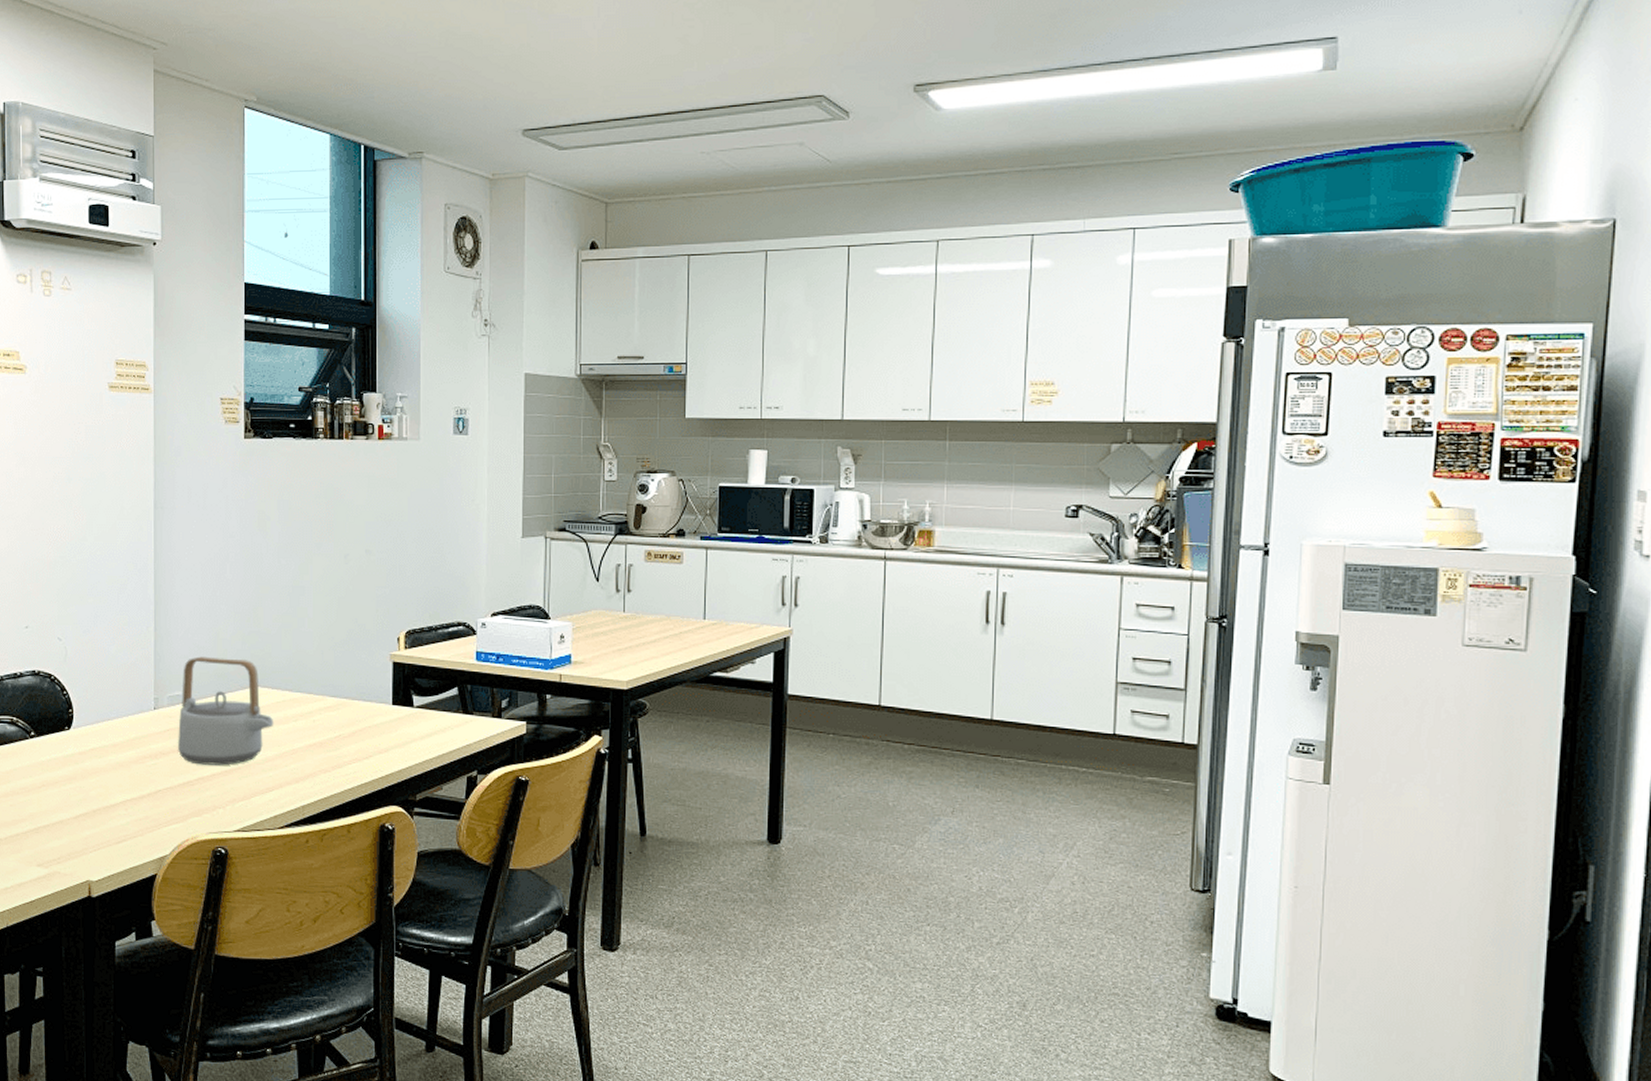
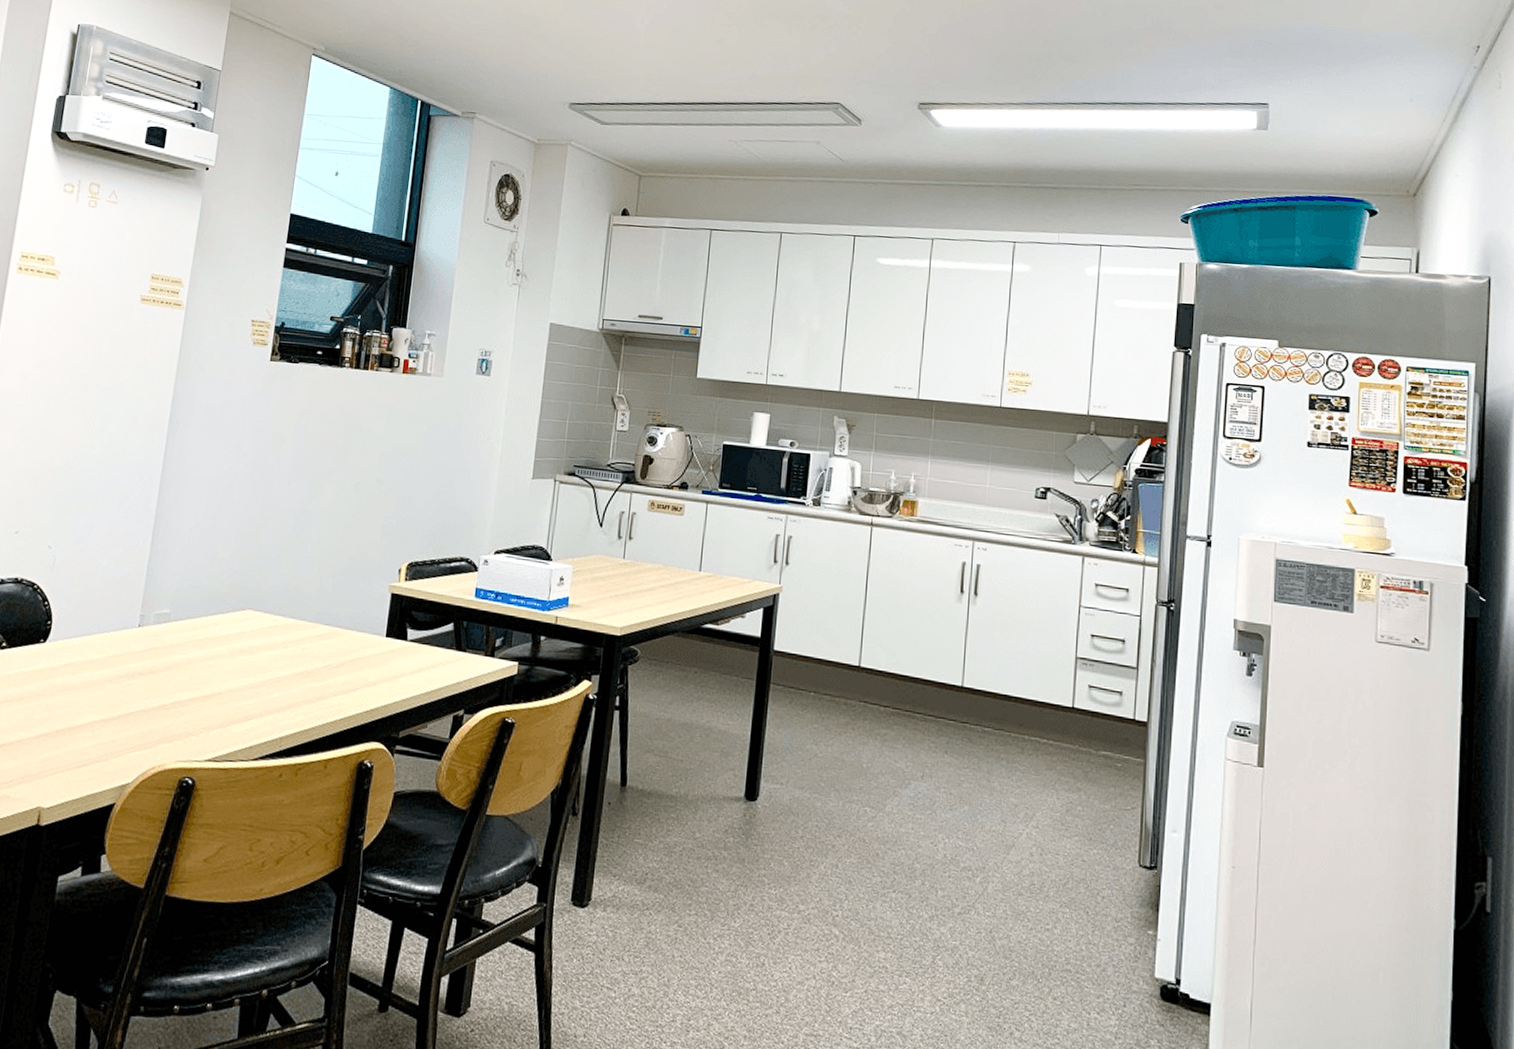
teapot: present [177,656,274,765] -> none [157,574,263,690]

